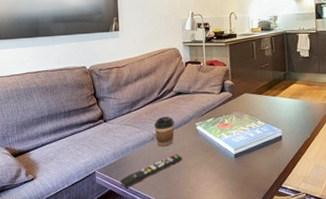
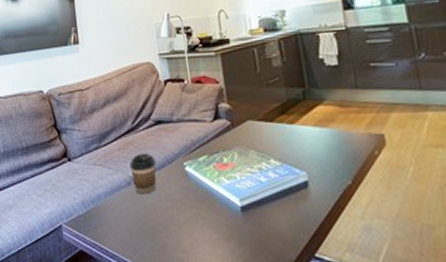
remote control: present [120,153,182,188] -> none [93,204,170,249]

